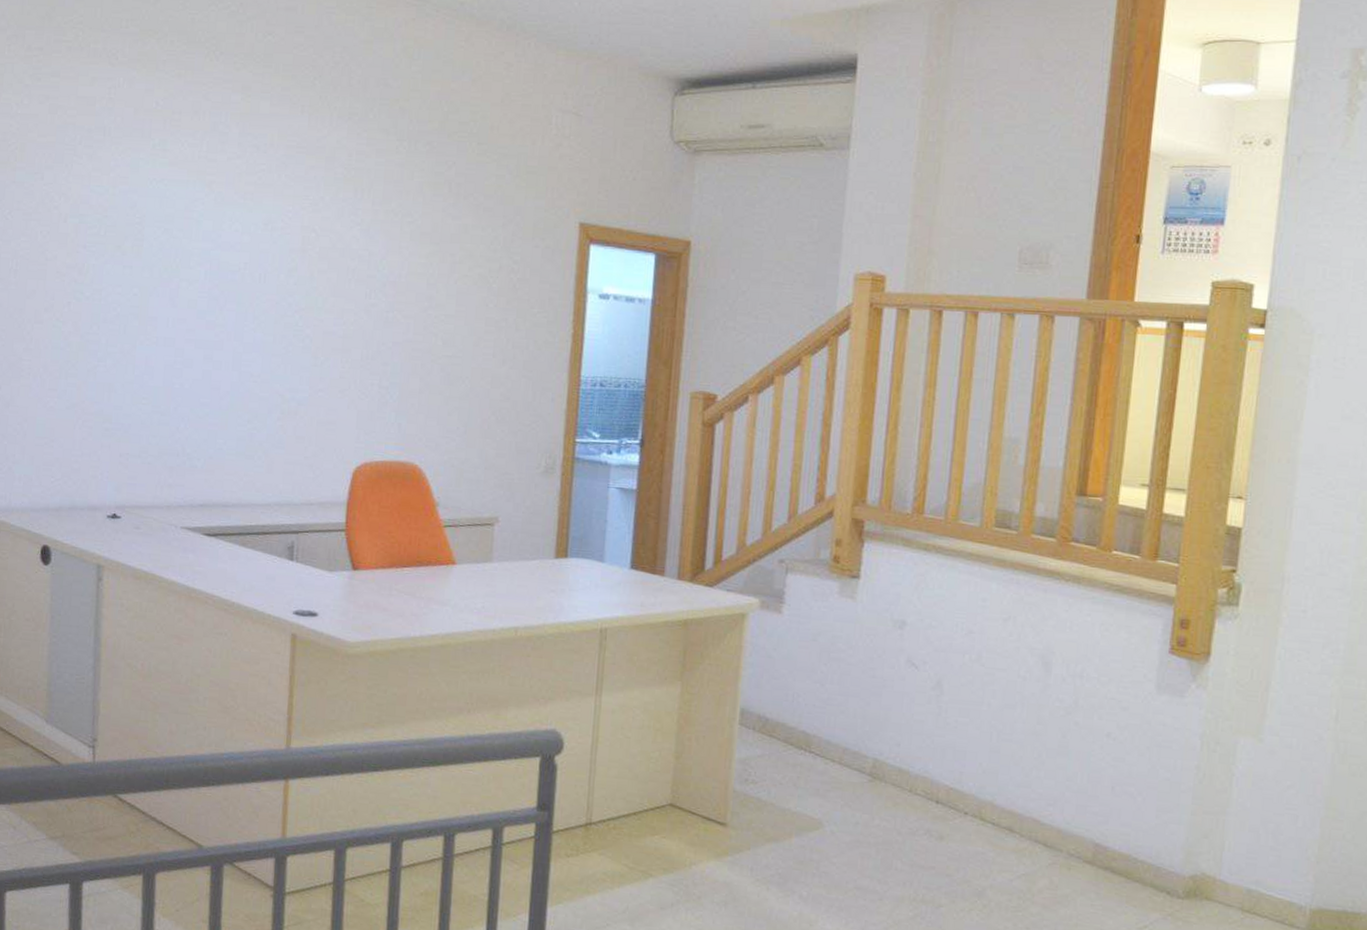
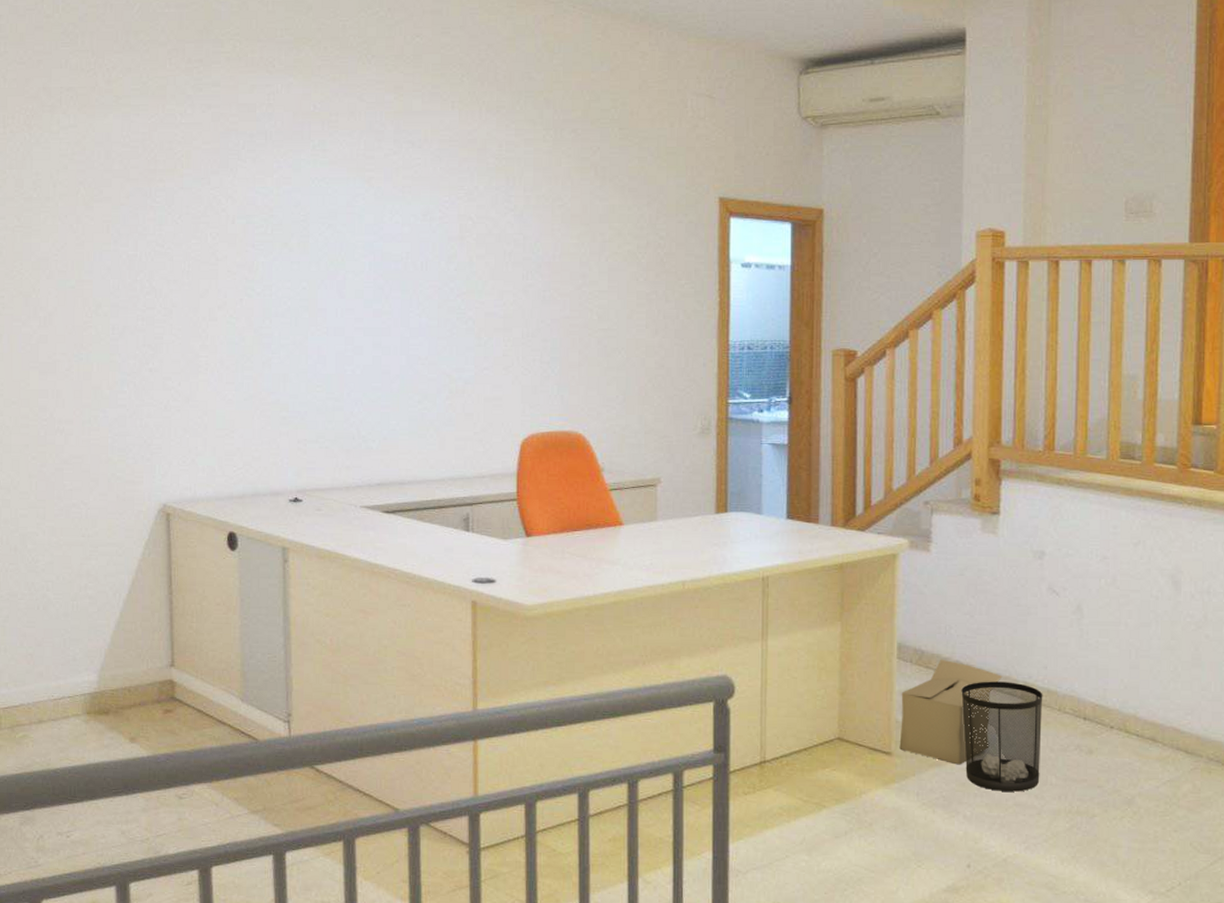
cardboard box: none [735,728,852,842] -> present [899,659,1003,765]
waste bin: none [804,754,894,875] -> present [961,681,1043,792]

